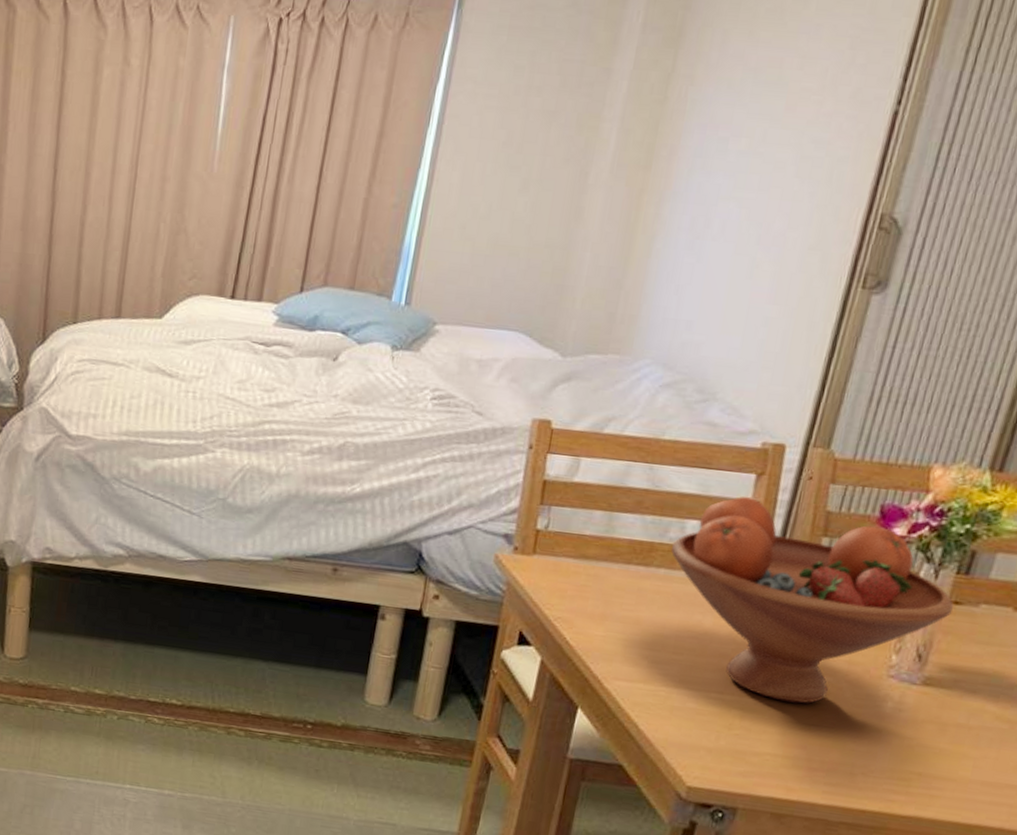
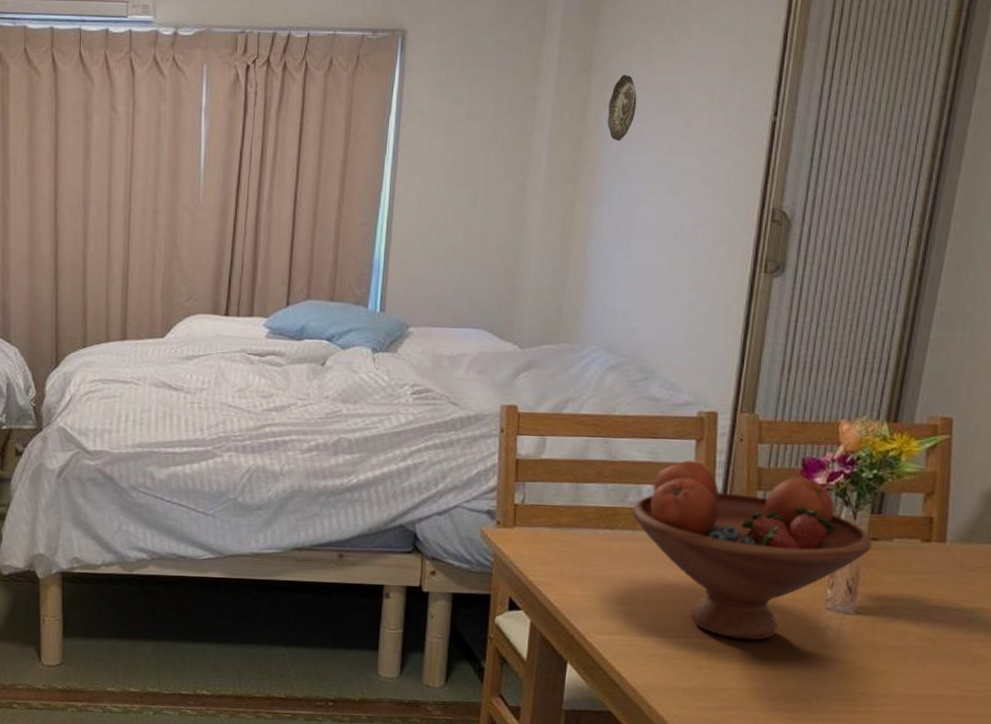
decorative plate: none [692,48,732,126] -> present [607,75,637,142]

